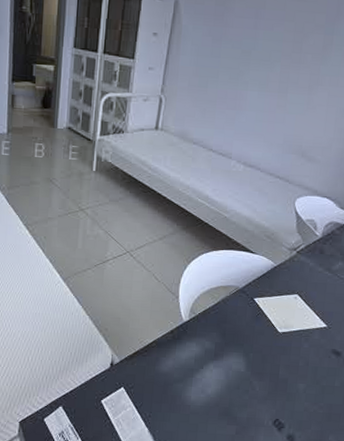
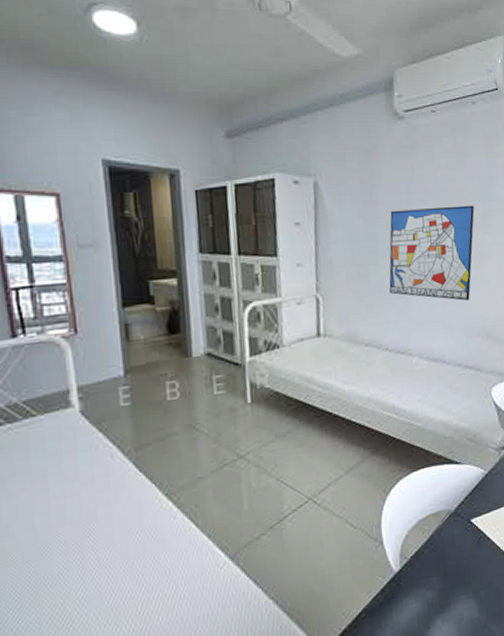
wall art: none [223,32,316,122] -> present [389,205,475,301]

